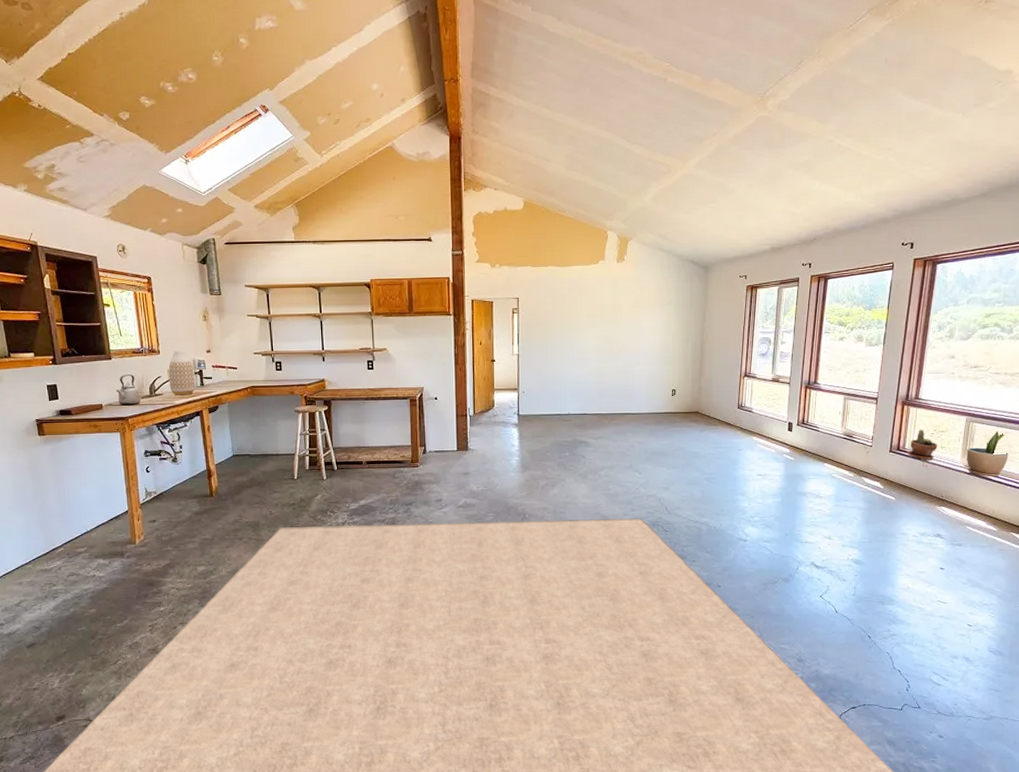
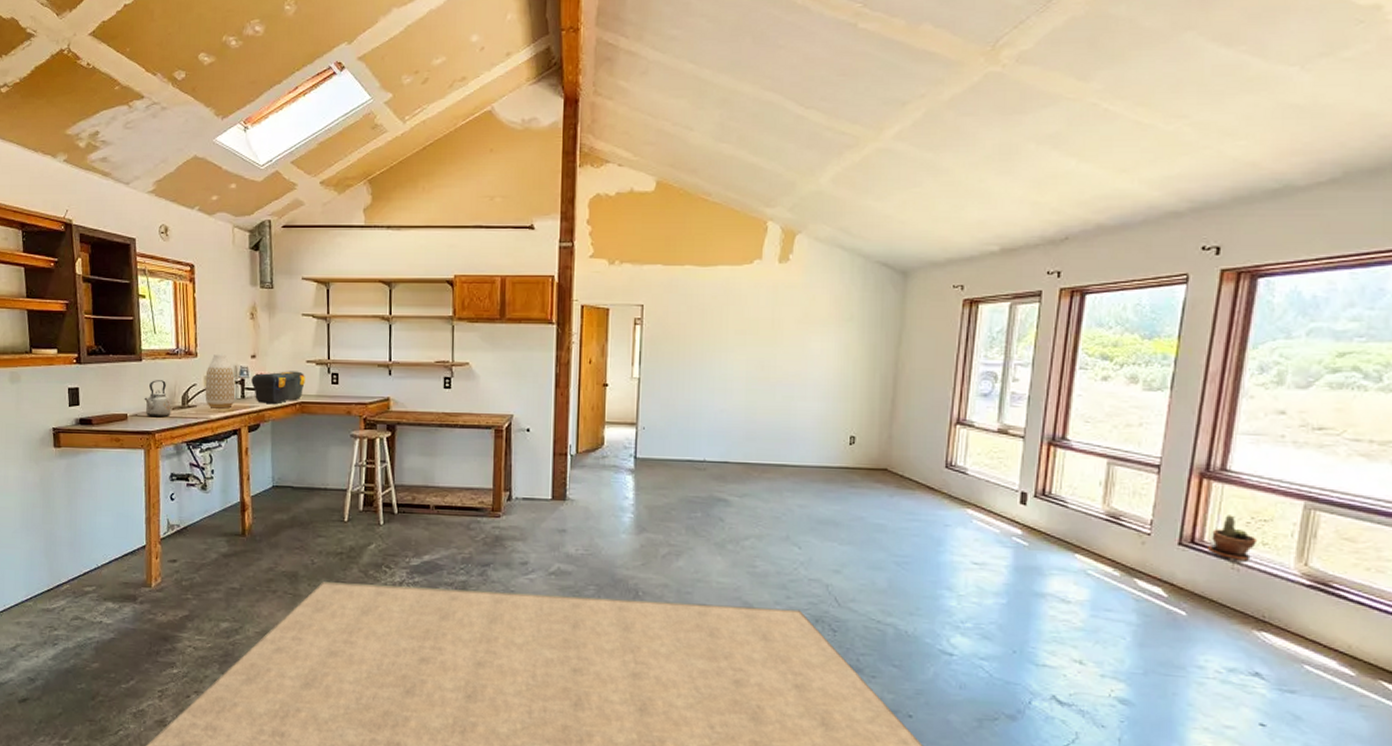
toolbox: none [208,361,254,389] -> present [251,371,305,403]
potted plant: present [967,430,1008,478] -> none [1305,525,1375,595]

